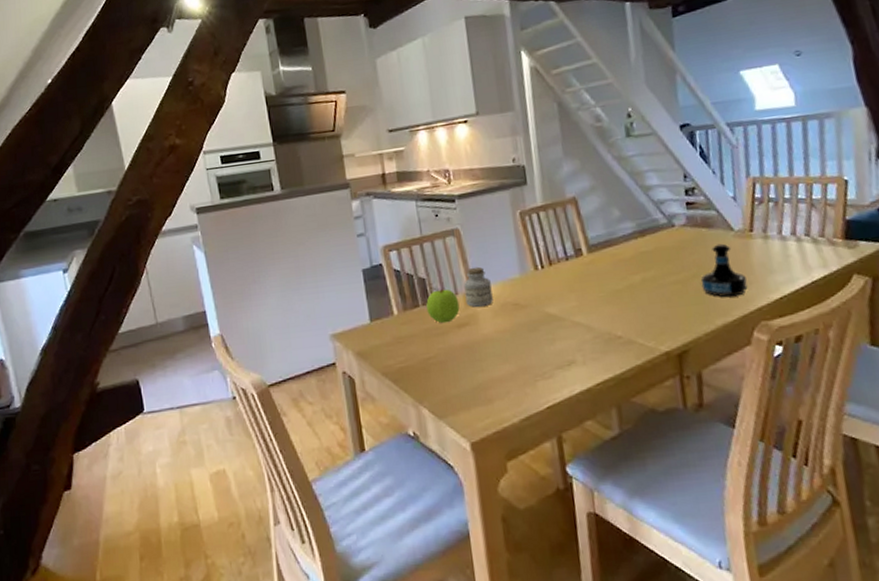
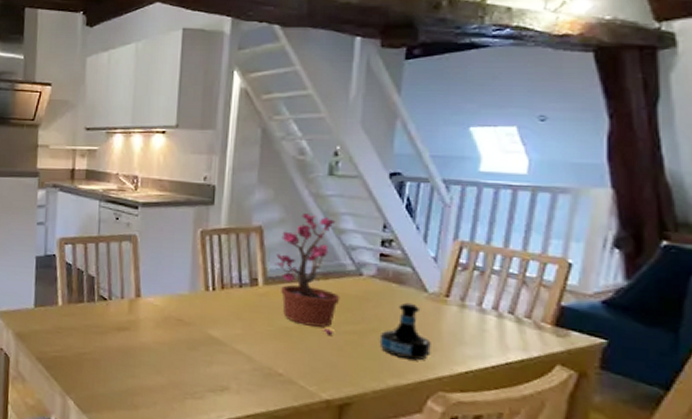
apple: present [426,289,460,324] -> none [91,290,123,324]
jar: present [463,266,493,307] -> none [130,275,159,315]
potted plant: none [594,176,660,289] -> present [274,213,340,335]

